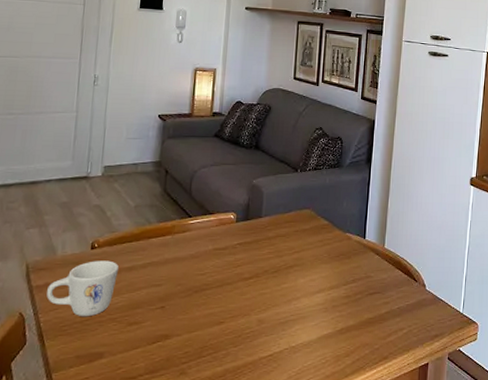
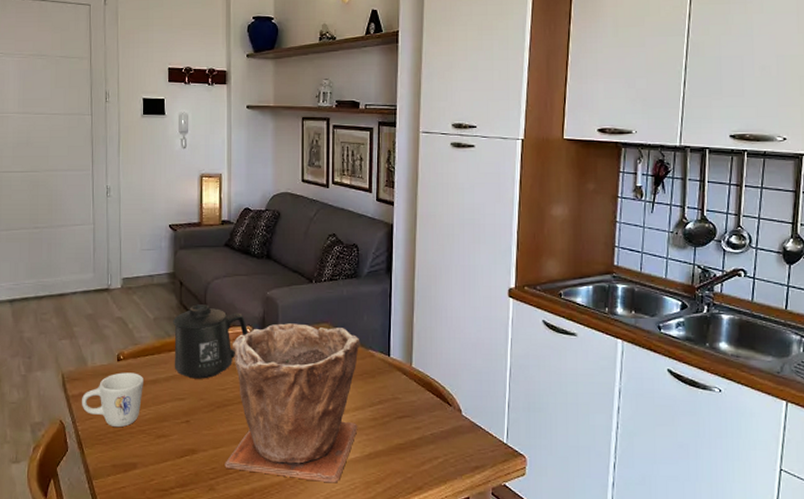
mug: none [152,192,232,265] -> present [173,304,249,379]
plant pot: none [198,209,339,359] -> present [225,323,360,483]

